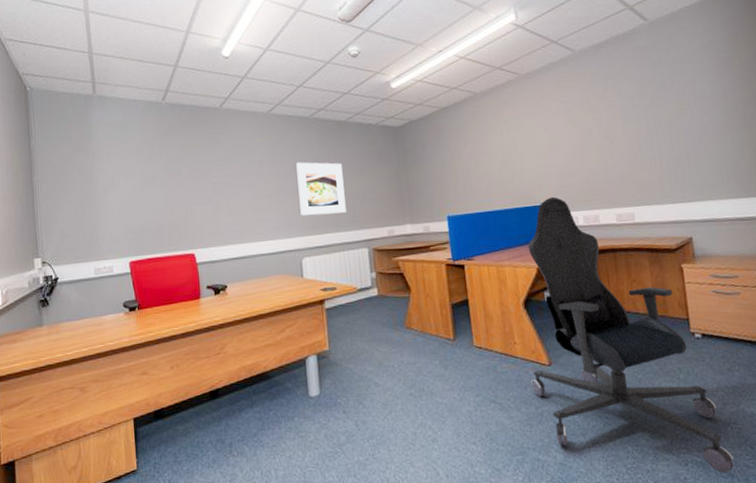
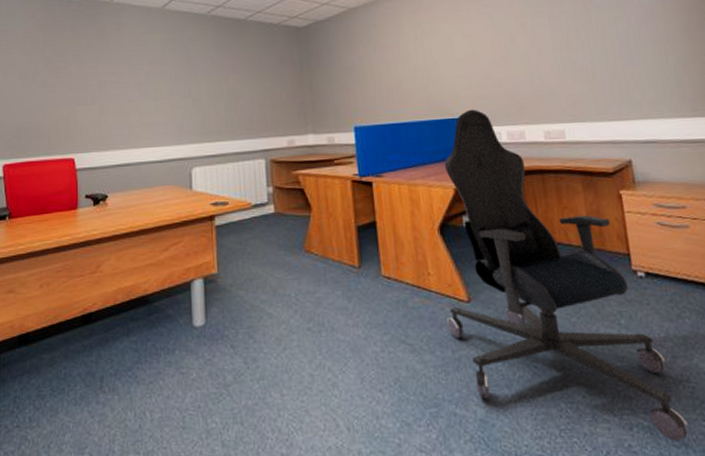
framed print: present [296,162,346,216] -> none [190,62,243,121]

